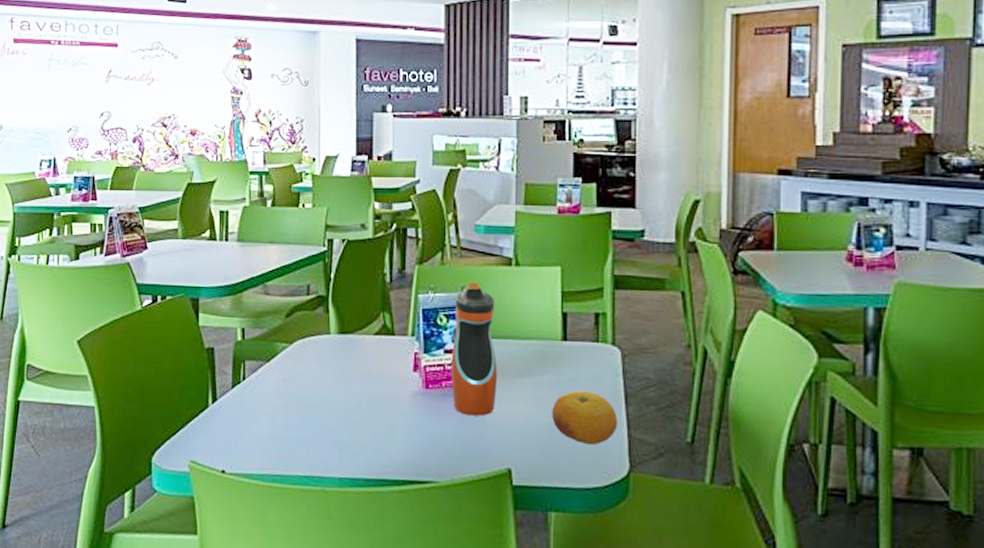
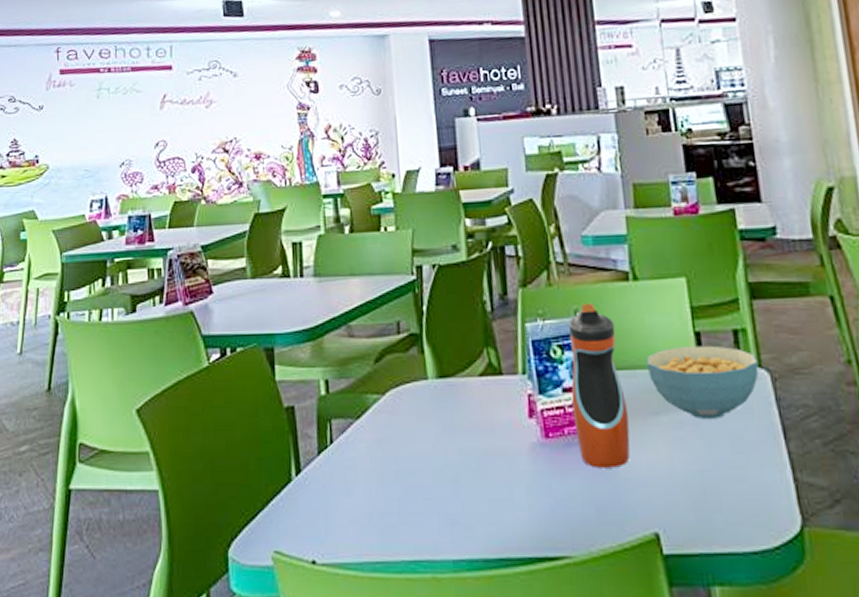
cereal bowl: none [518,323,612,383] -> present [646,345,759,419]
fruit: present [552,391,618,445] -> none [698,427,781,495]

